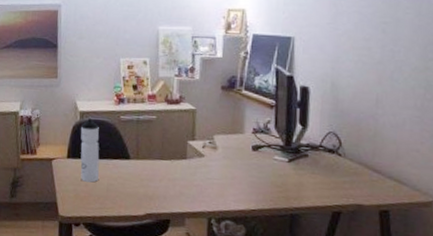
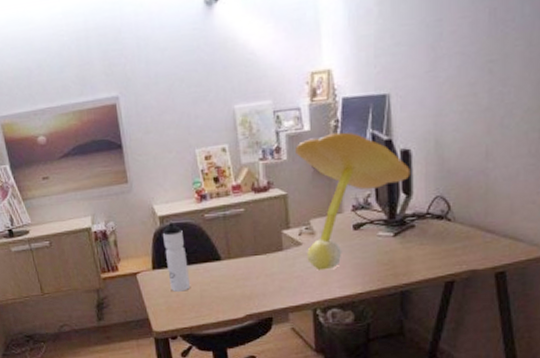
desk lamp: none [207,62,308,183] -> present [295,132,410,271]

